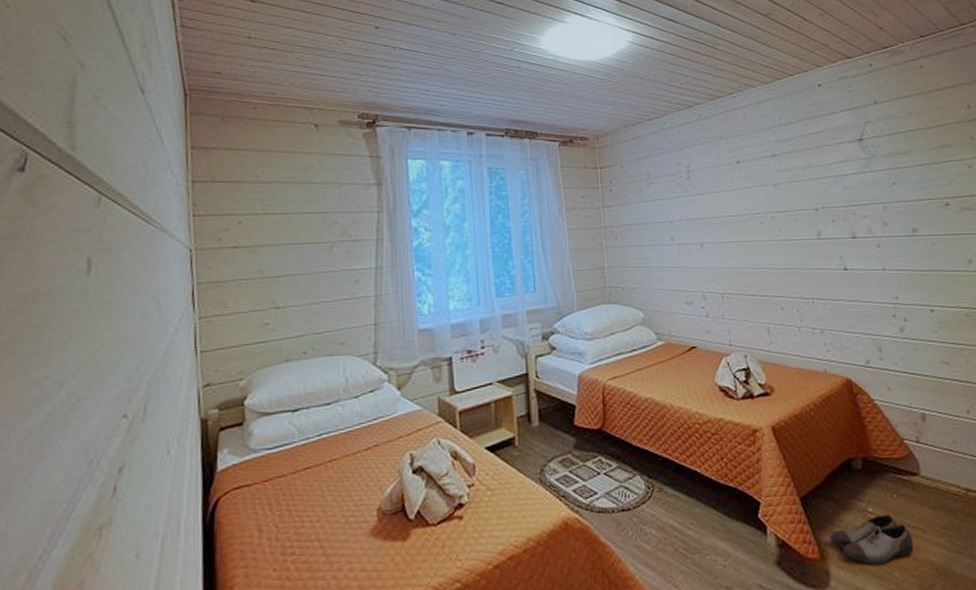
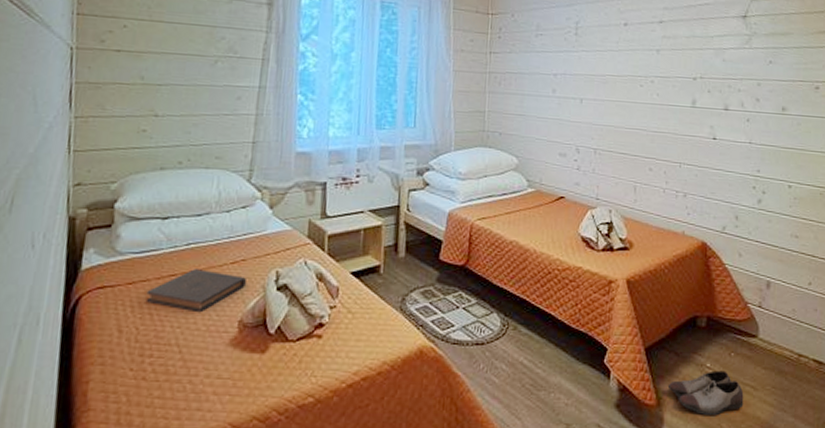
book: none [283,459,382,505] -> present [146,269,247,313]

